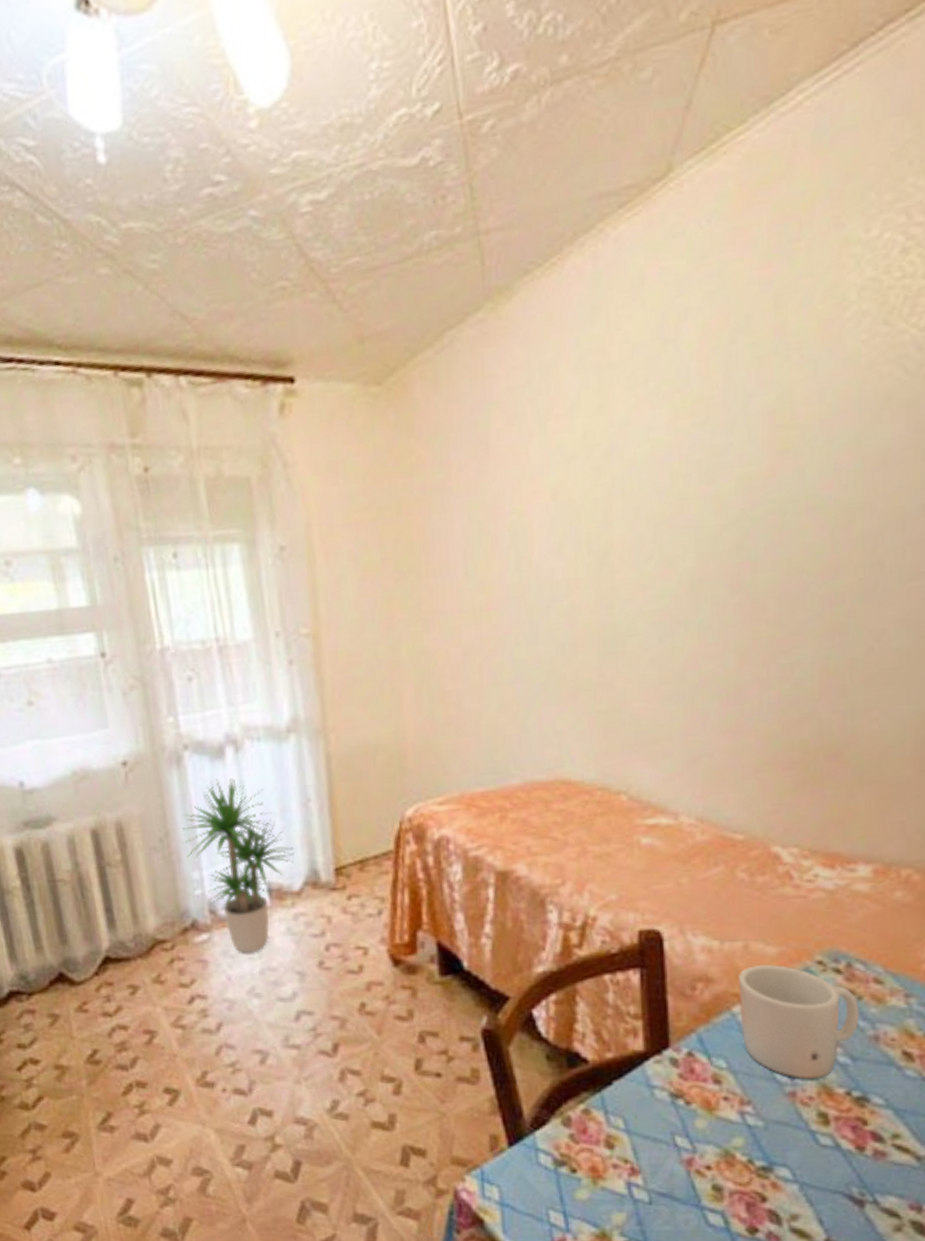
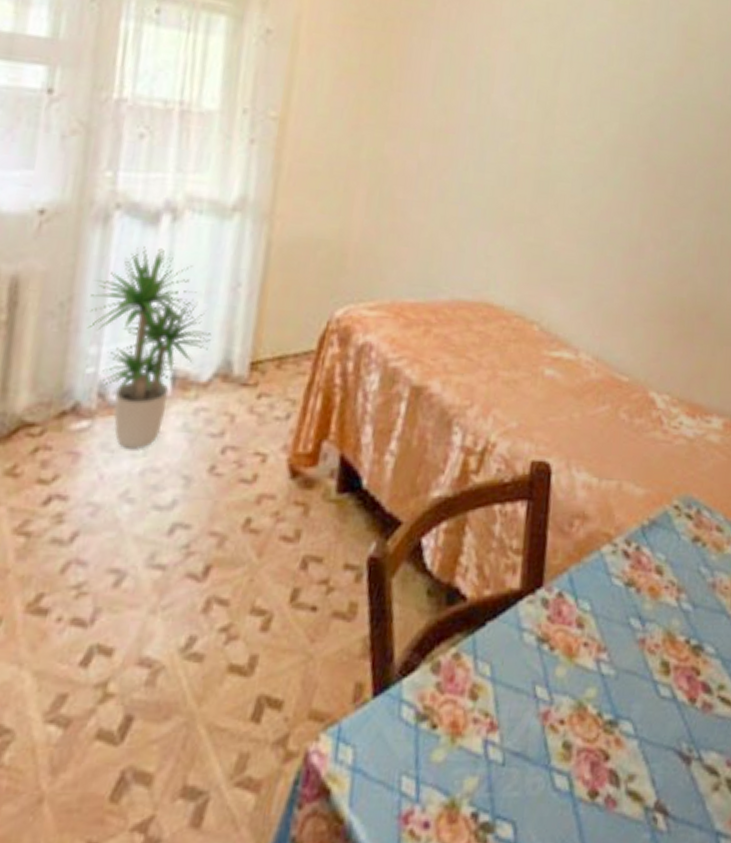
mug: present [739,965,860,1080] -> none [606,506,703,626]

